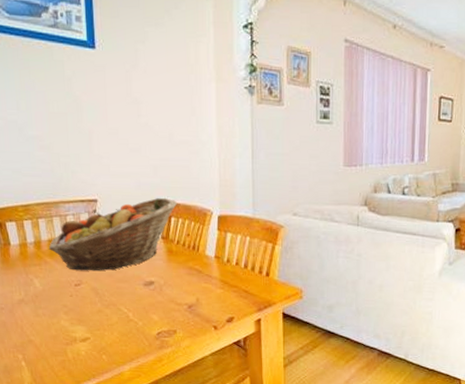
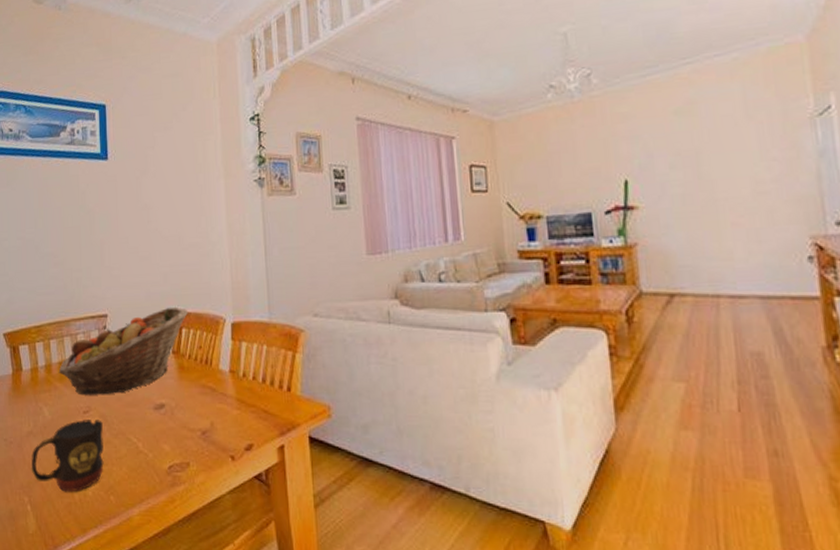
mug: none [23,291,96,352] -> present [31,420,104,493]

